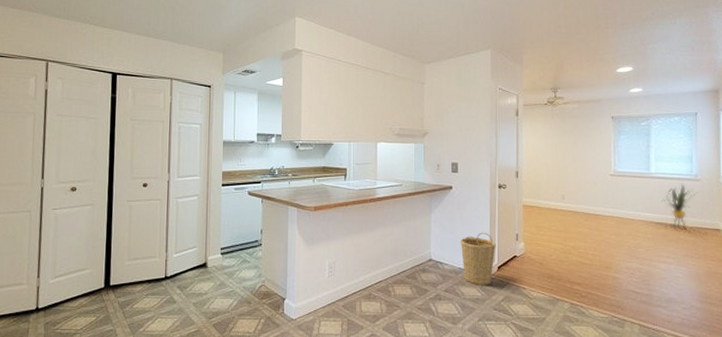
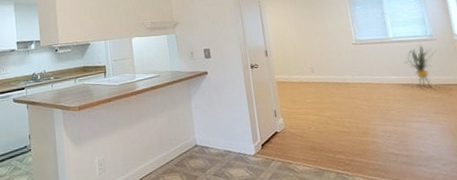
basket: present [460,232,496,285] -> none [221,112,258,166]

